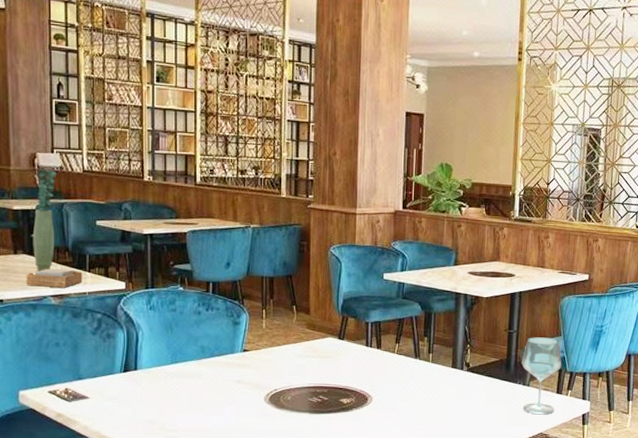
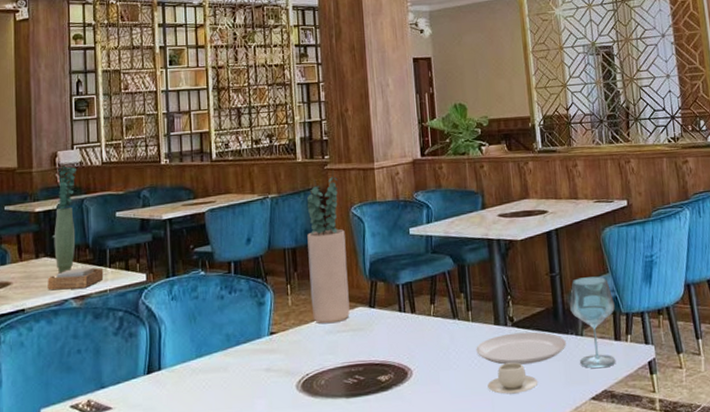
vase: none [284,209,322,349] -> present [306,169,350,324]
plate: none [432,376,514,404] -> present [476,331,566,365]
teacup: none [438,401,484,427] -> present [487,362,539,394]

